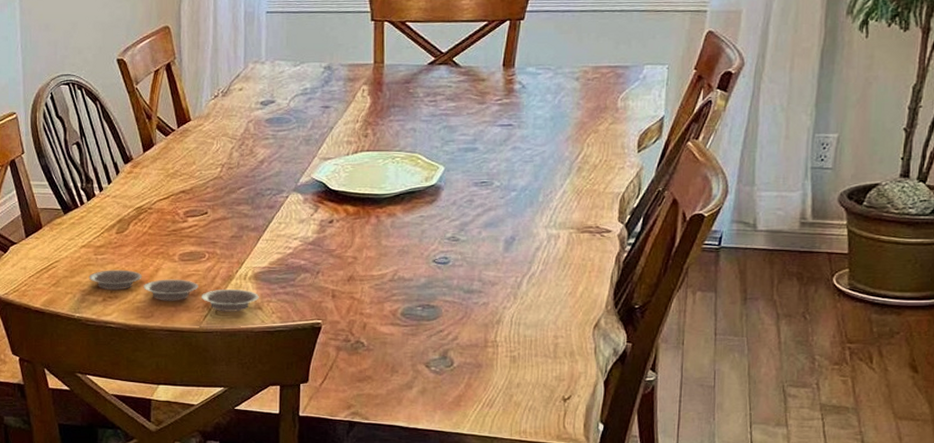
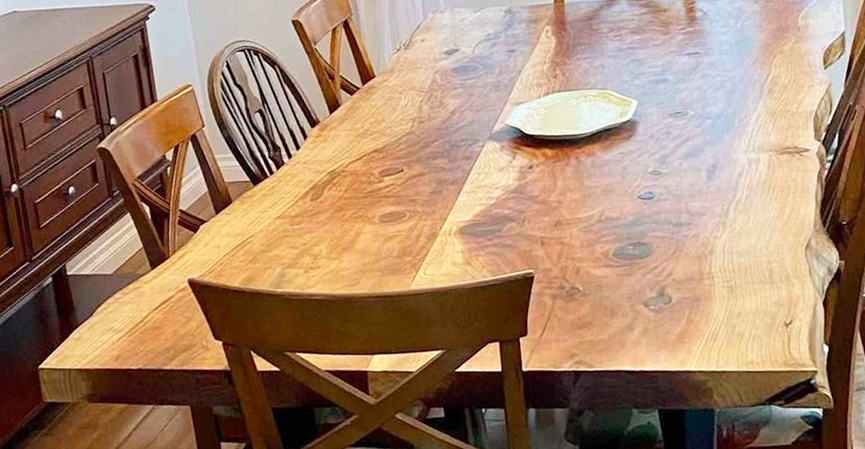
plate: present [88,269,259,312] -> none [287,237,467,272]

